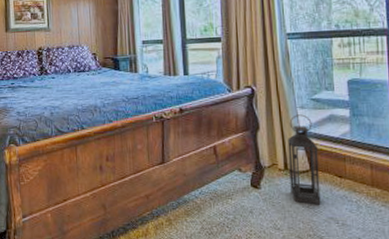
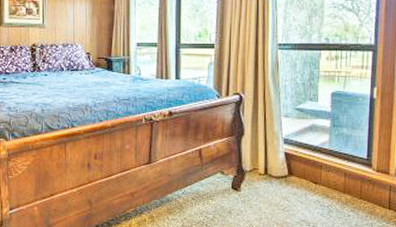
lantern: present [287,114,321,205] -> none [268,123,297,208]

